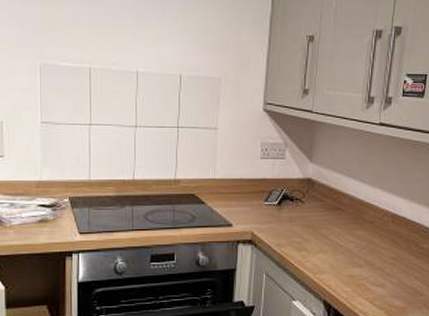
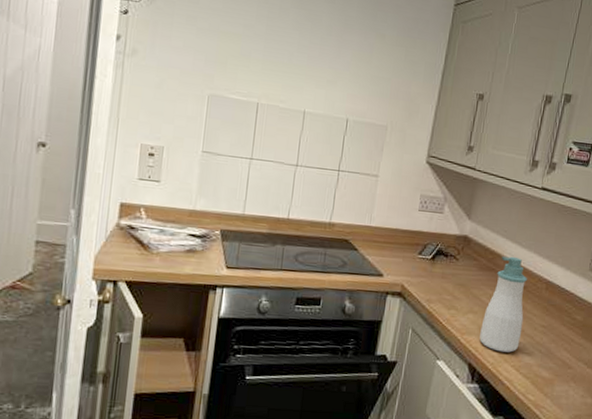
soap bottle: none [332,194,373,287] -> present [479,256,527,353]

